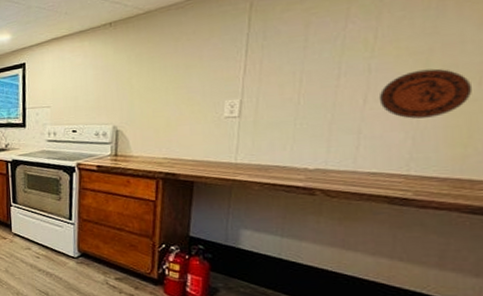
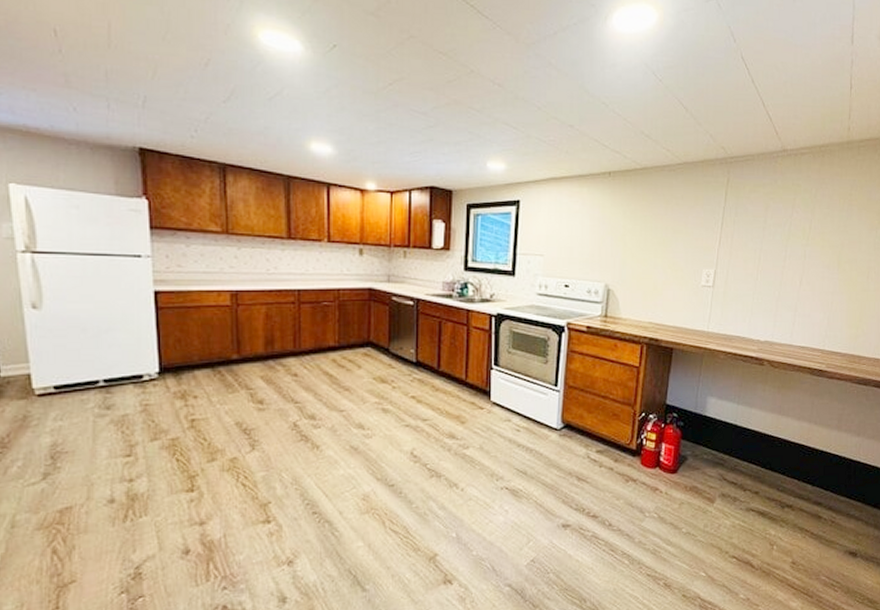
decorative plate: present [378,68,473,119] -> none [809,261,864,302]

